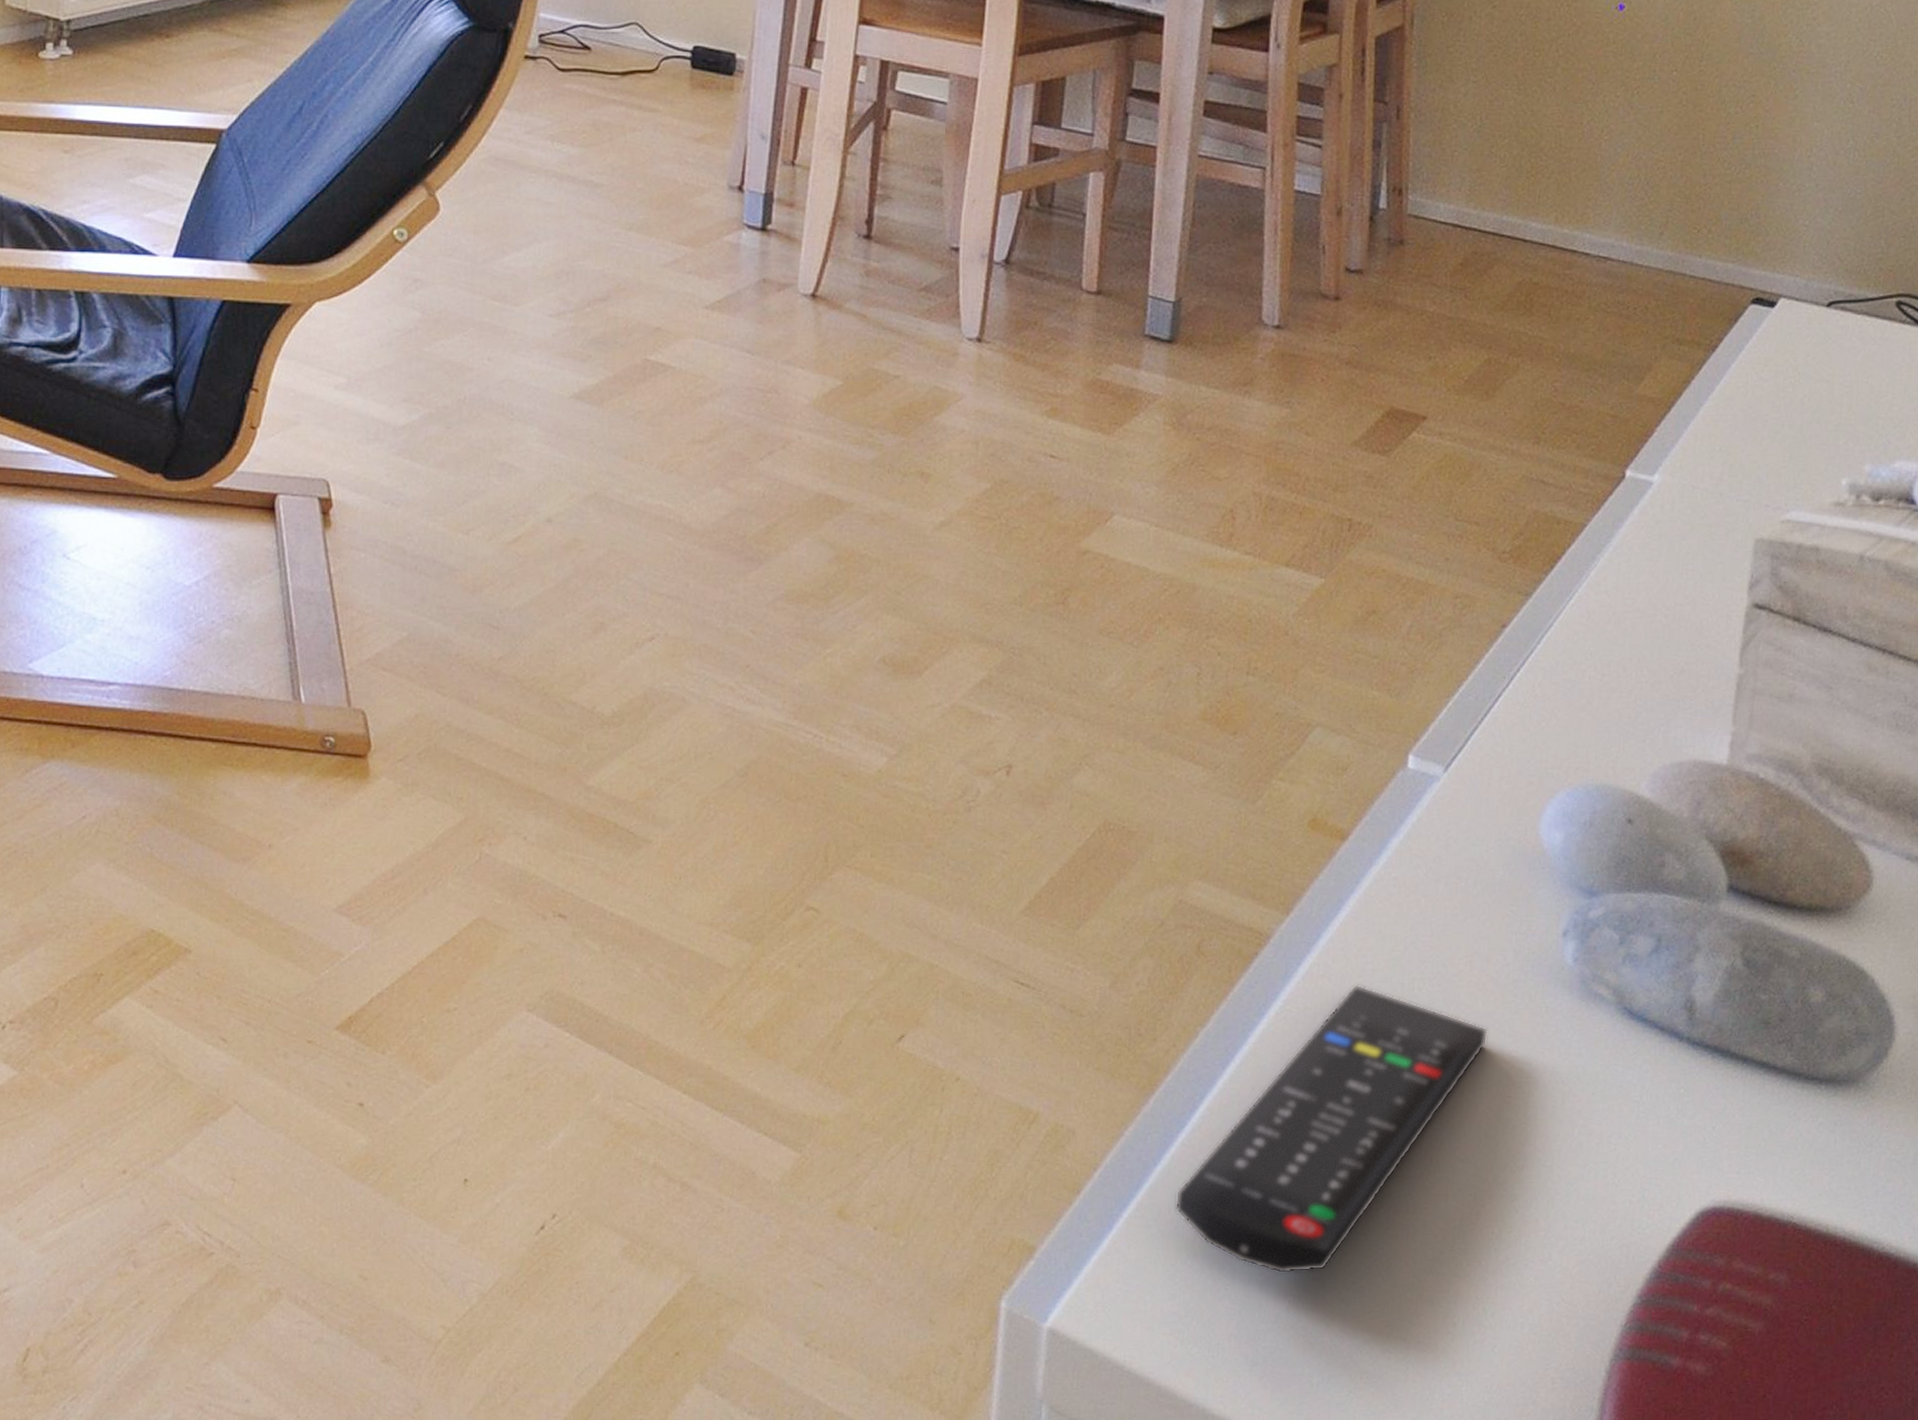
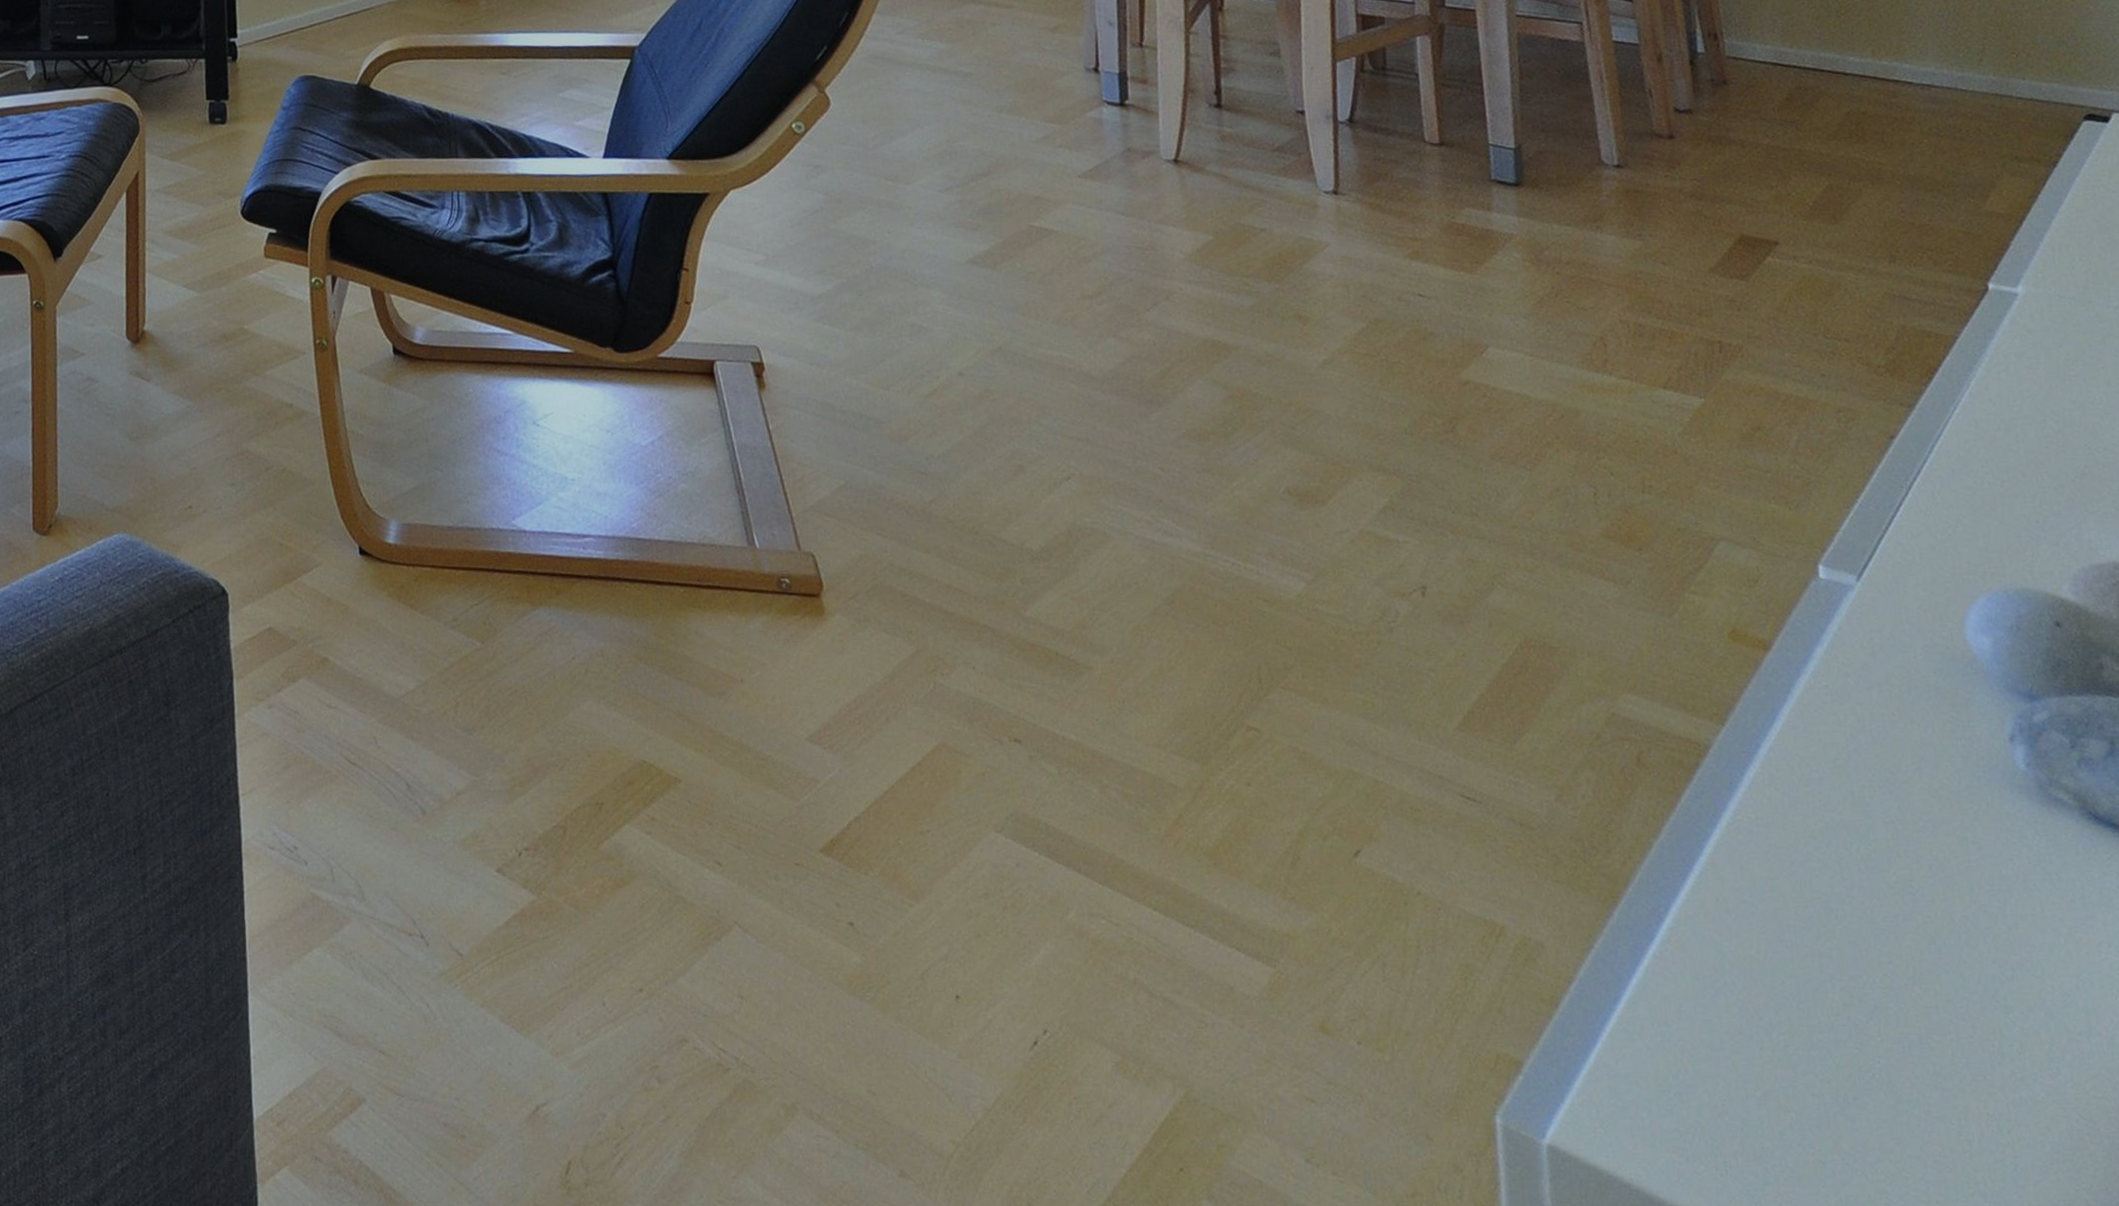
remote control: present [1175,984,1488,1274] -> none [1655,793,1951,1089]

